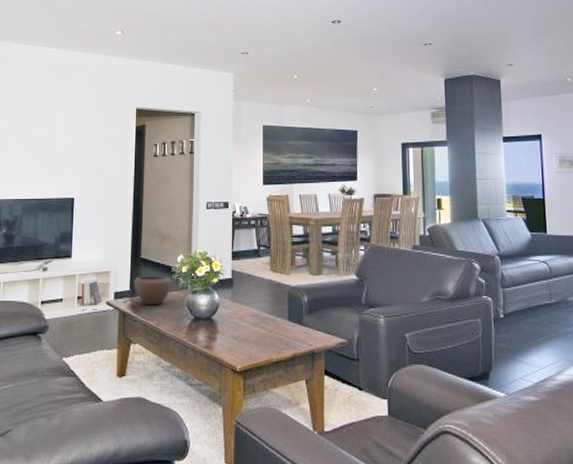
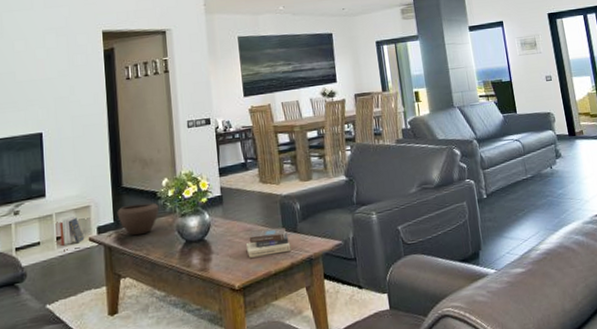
books: none [250,317,295,343] -> present [245,228,291,258]

